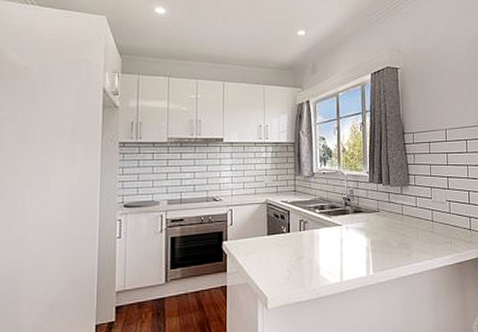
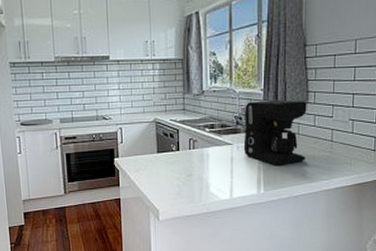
coffee maker: none [352,182,410,246] -> present [243,100,307,165]

